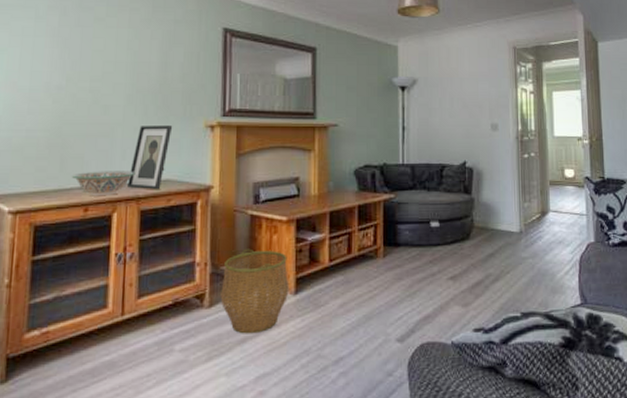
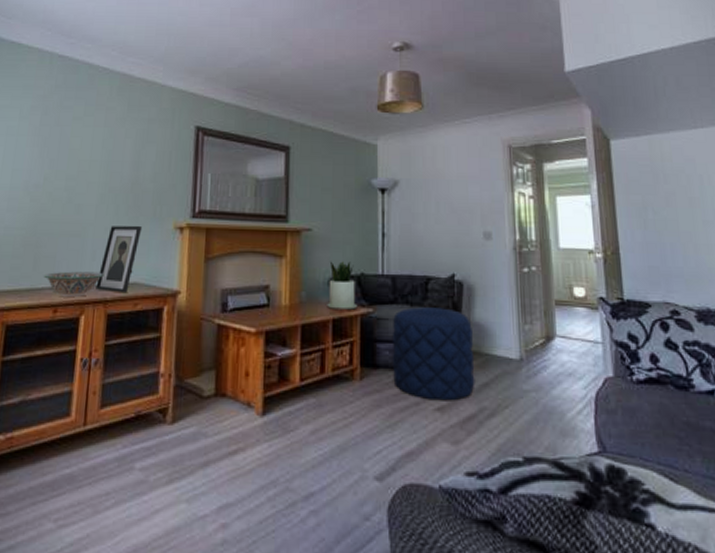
basket: present [220,248,289,334] -> none [183,361,257,457]
planter: none [353,153,381,198] -> present [327,261,358,311]
pouf: none [411,191,483,271] -> present [392,307,475,401]

